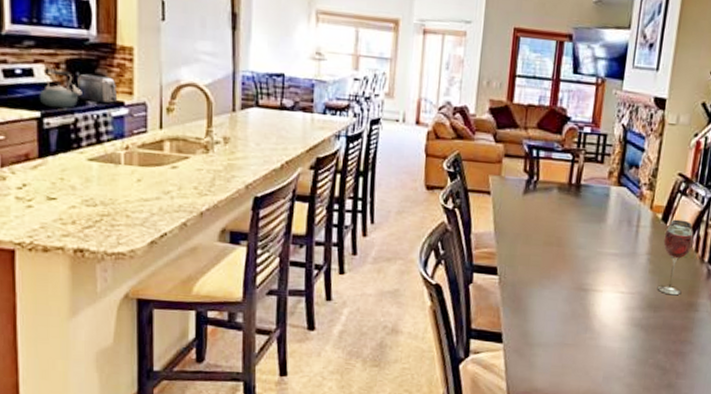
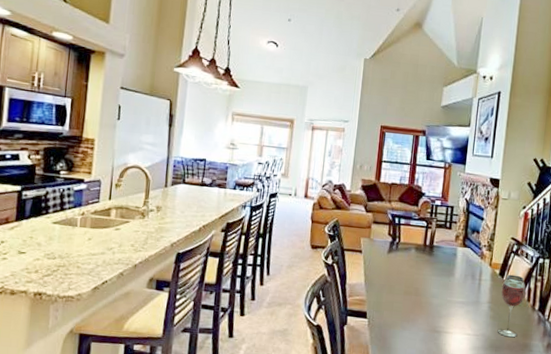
kettle: present [39,68,82,109] -> none [21,154,54,185]
toaster: present [76,73,118,106] -> none [49,158,80,182]

